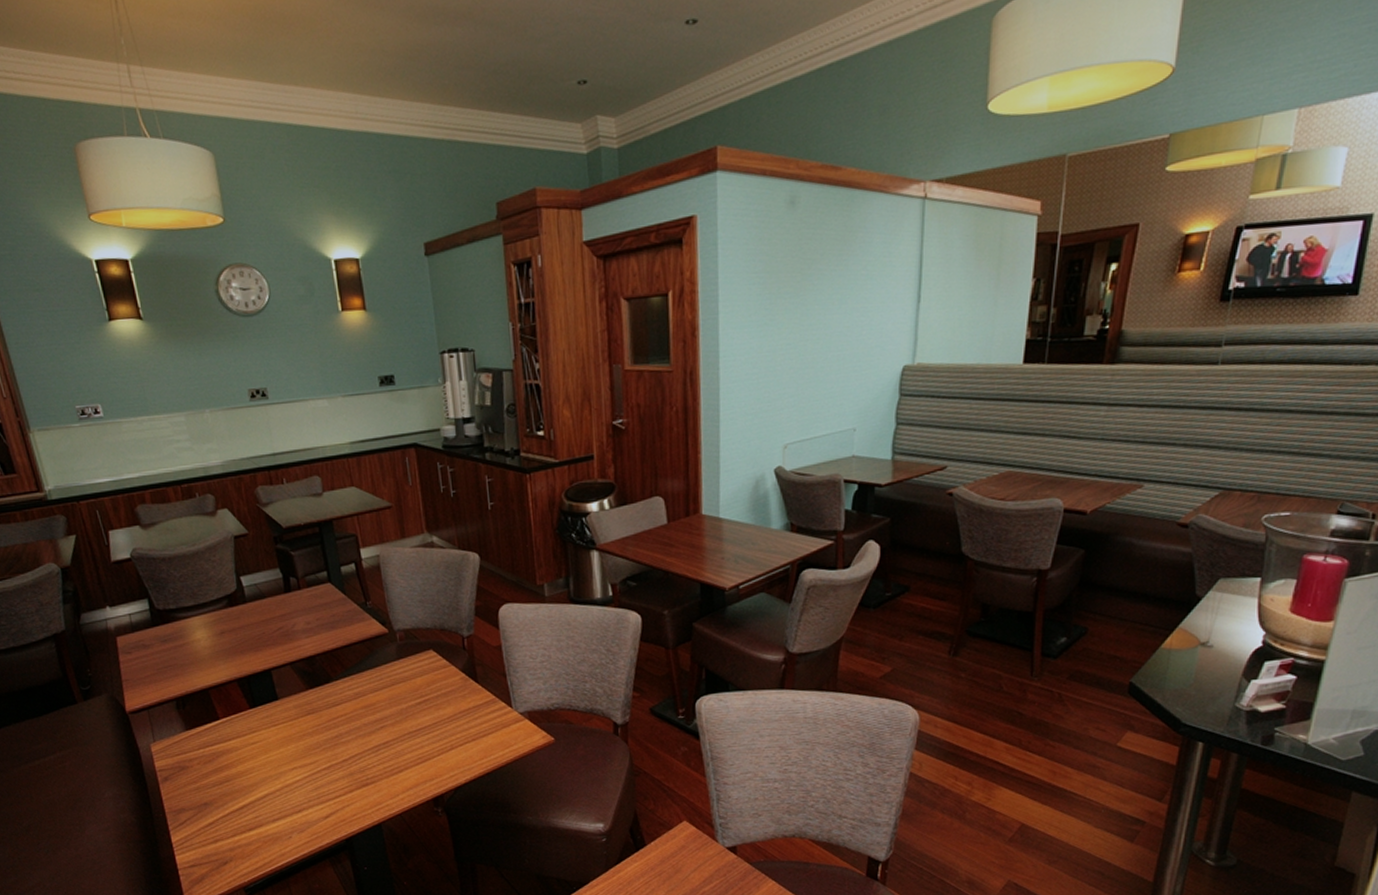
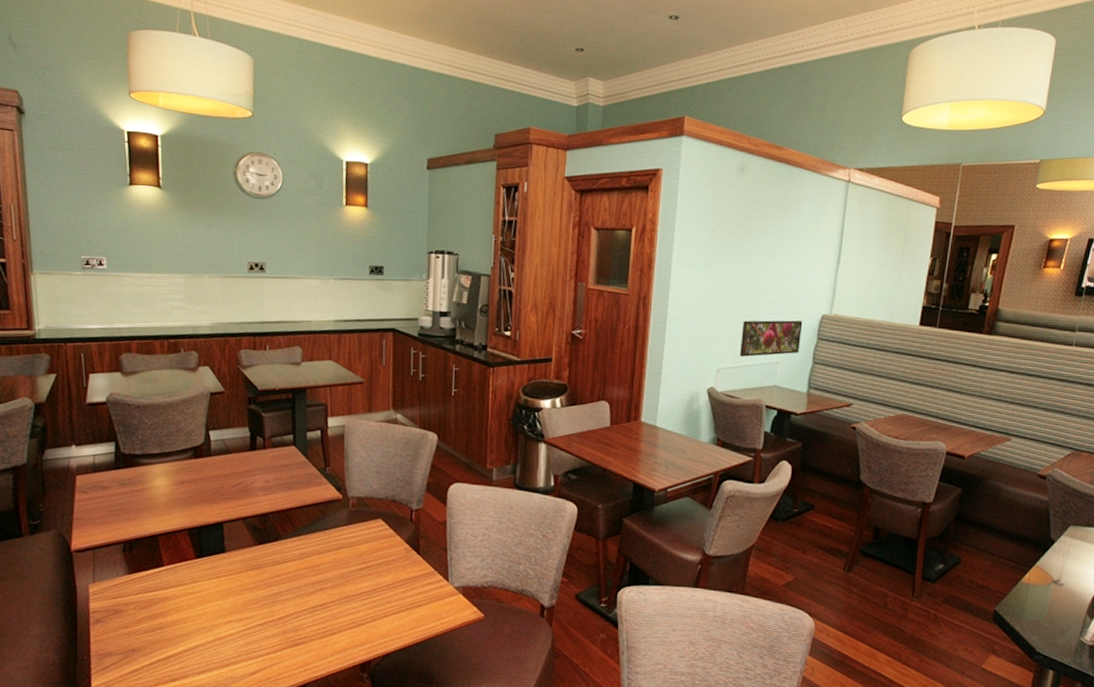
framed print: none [808,376,881,427] -> present [739,320,803,357]

